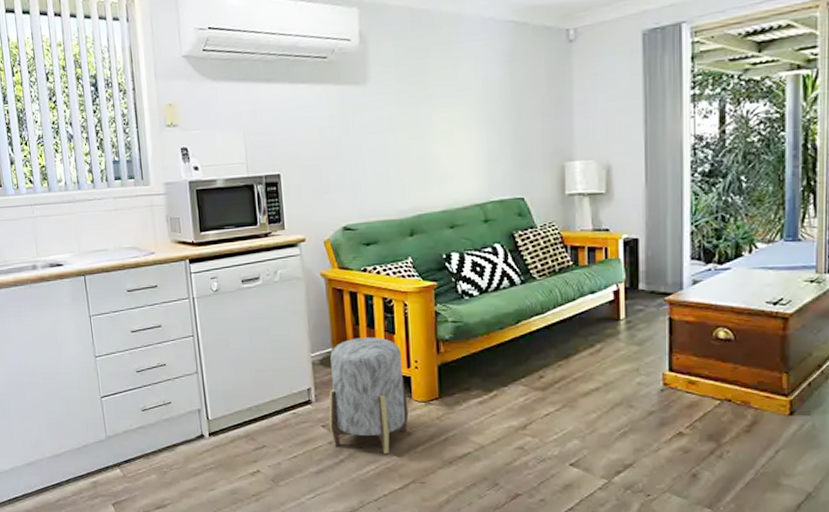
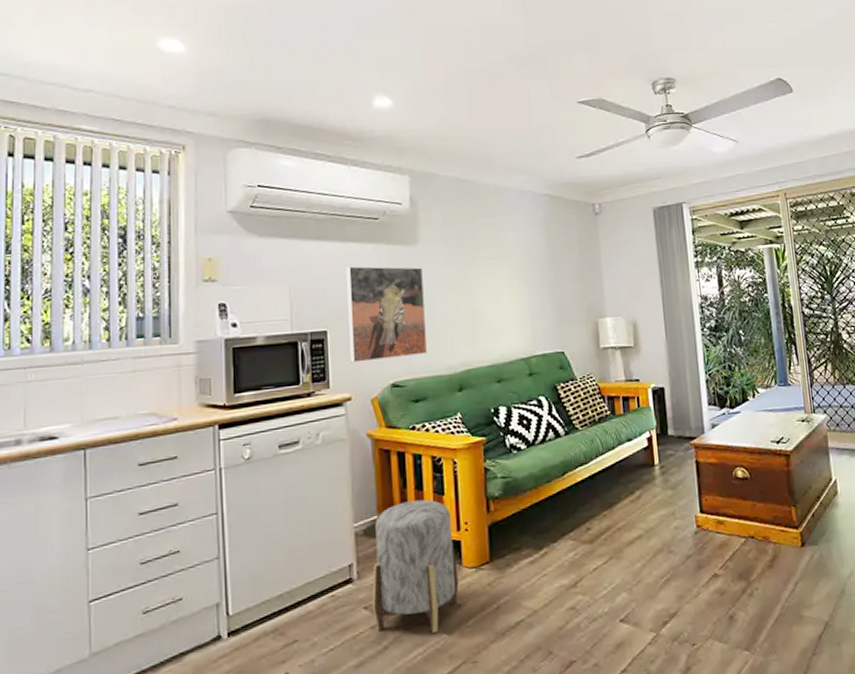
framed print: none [296,108,379,206] -> present [346,266,428,363]

